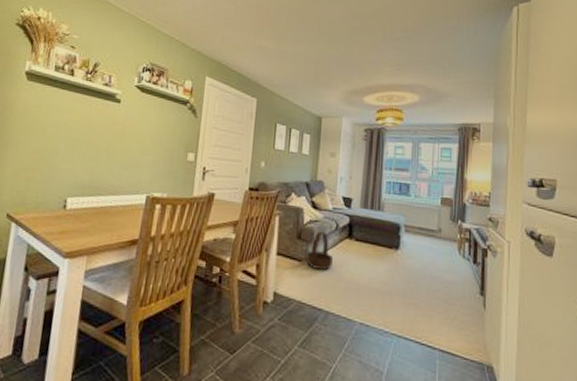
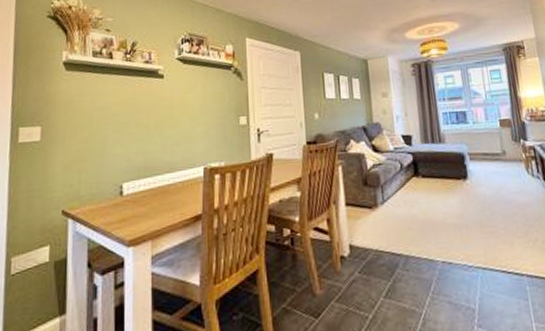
basket: present [305,231,333,270] -> none [375,173,404,214]

